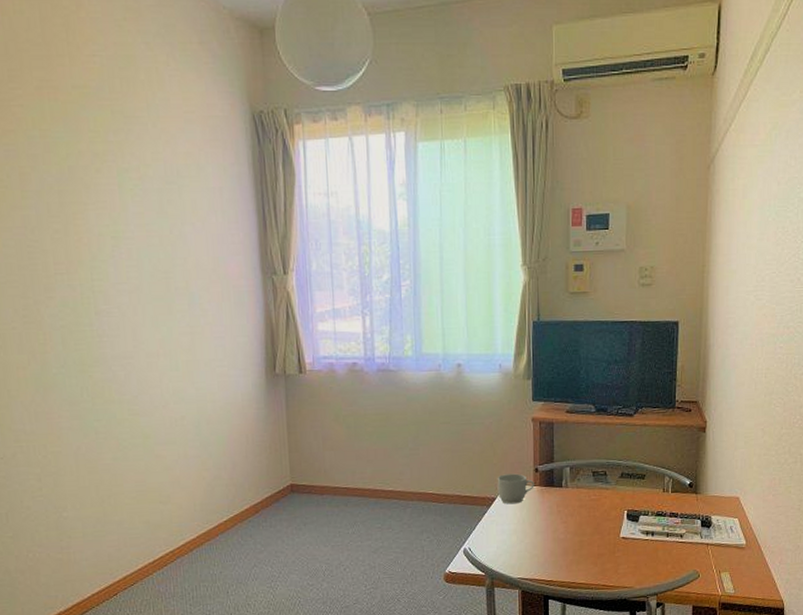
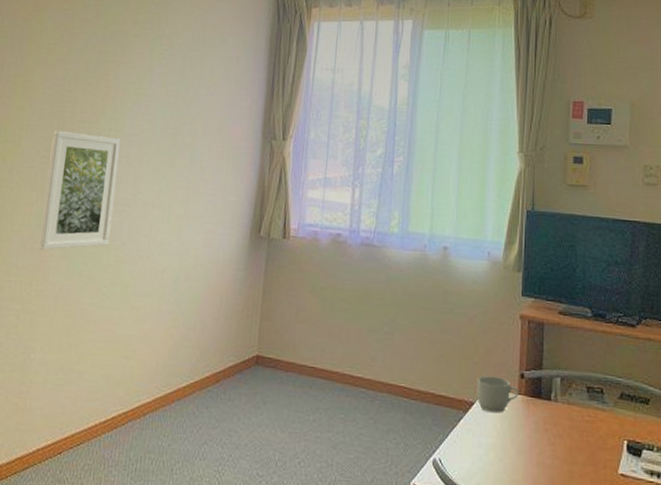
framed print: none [28,286,119,412] -> present [38,131,120,250]

